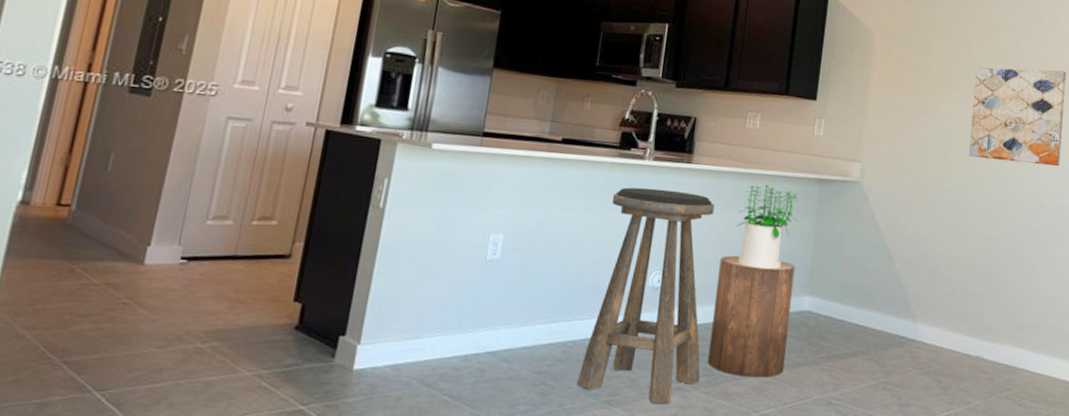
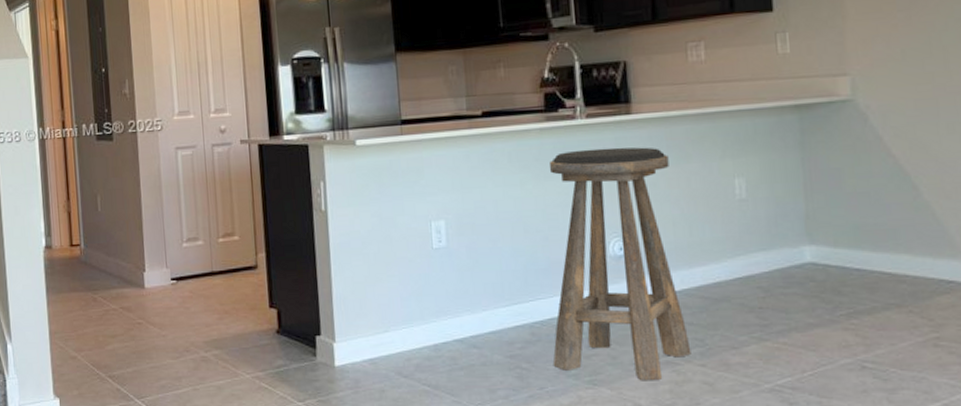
stool: present [707,255,796,377] -> none [688,209,794,344]
potted plant: present [737,184,798,269] -> none [699,123,777,221]

